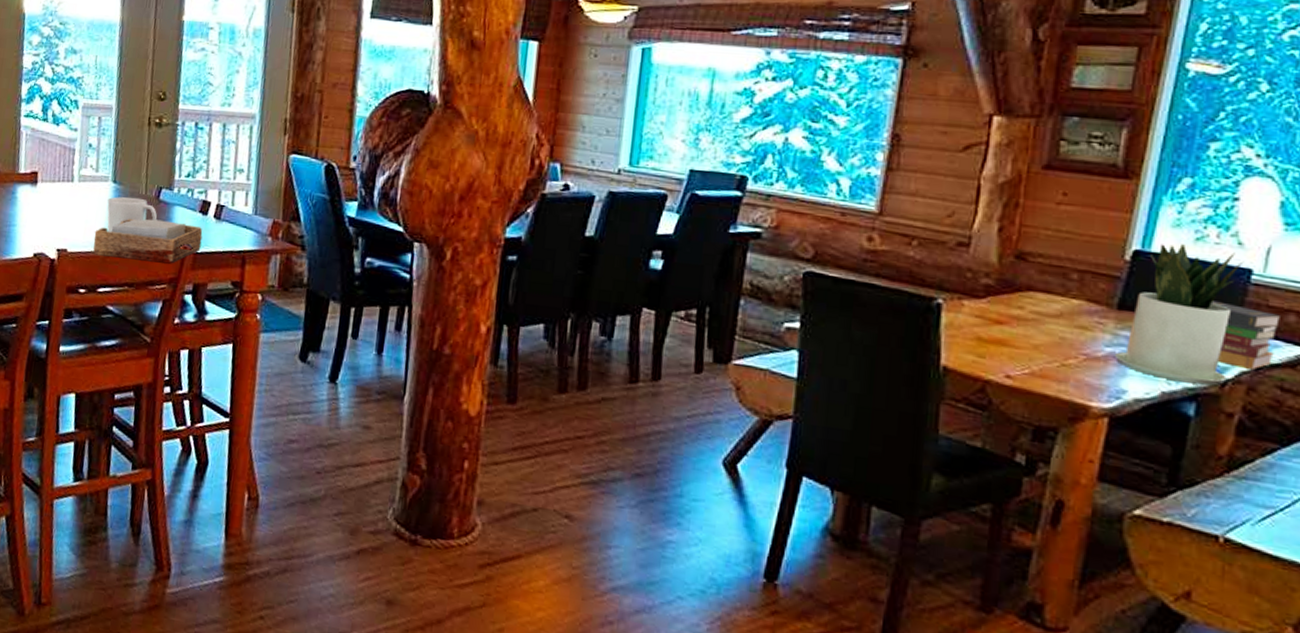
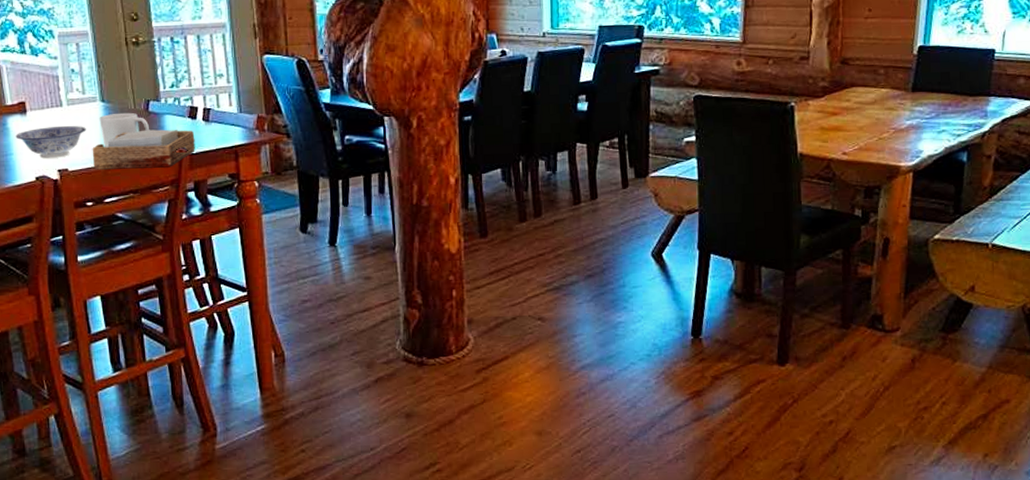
bowl: none [22,201,93,237] -> present [15,125,86,158]
planter: present [1114,244,1244,386] -> none [912,37,990,139]
books: present [1212,300,1280,371] -> none [971,76,1015,123]

